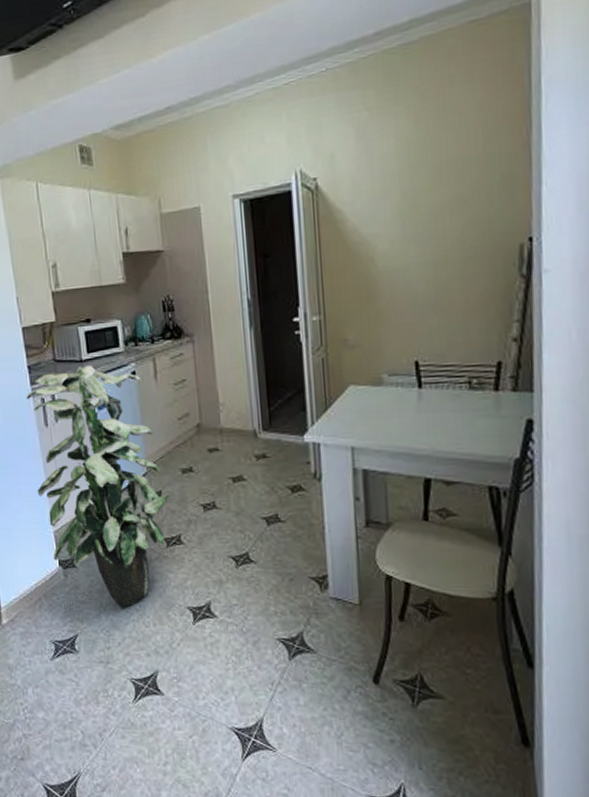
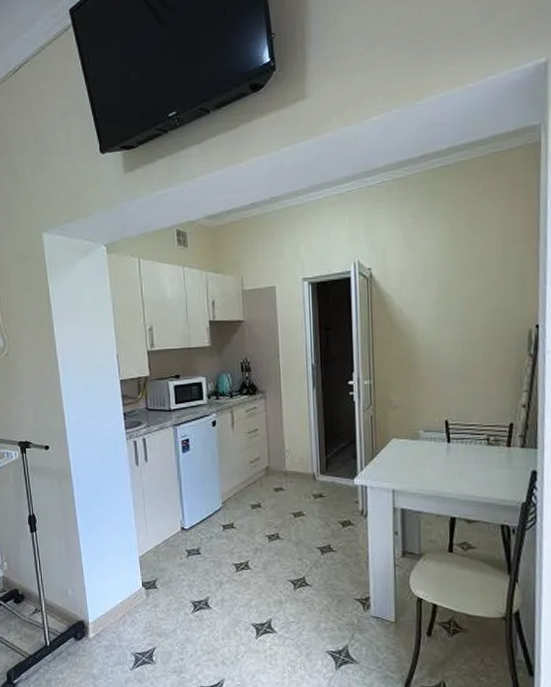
indoor plant: present [25,364,170,609] -> none [120,414,240,625]

